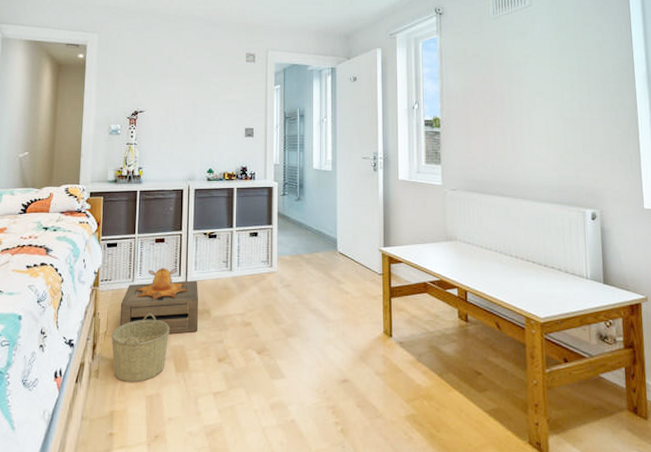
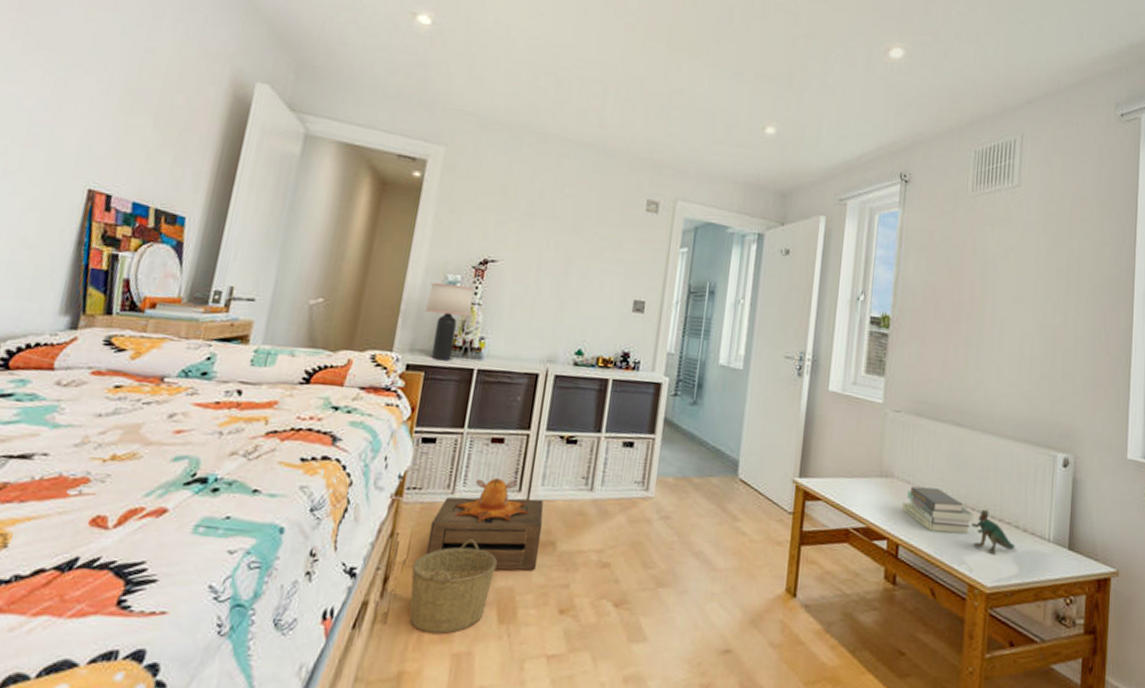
table lamp: none [99,131,131,187] -> present [426,282,474,362]
books: none [466,246,524,279] -> present [902,486,974,534]
toy dinosaur: none [523,259,560,292] -> present [971,510,1016,554]

